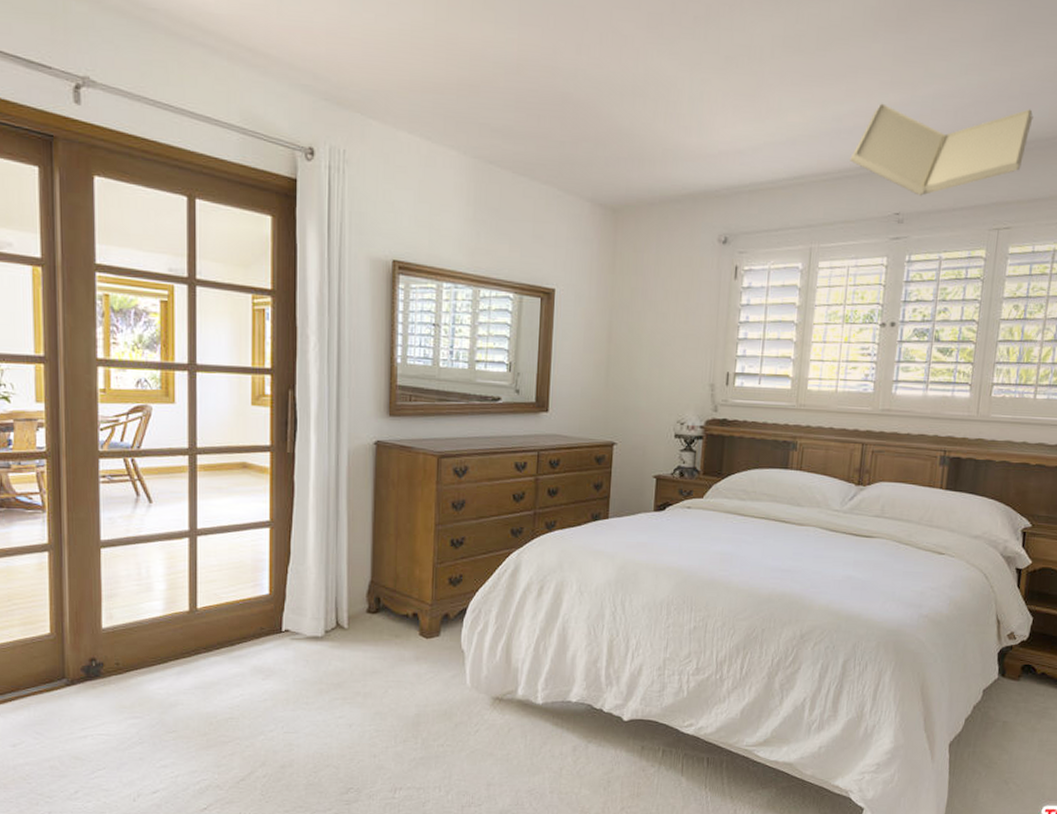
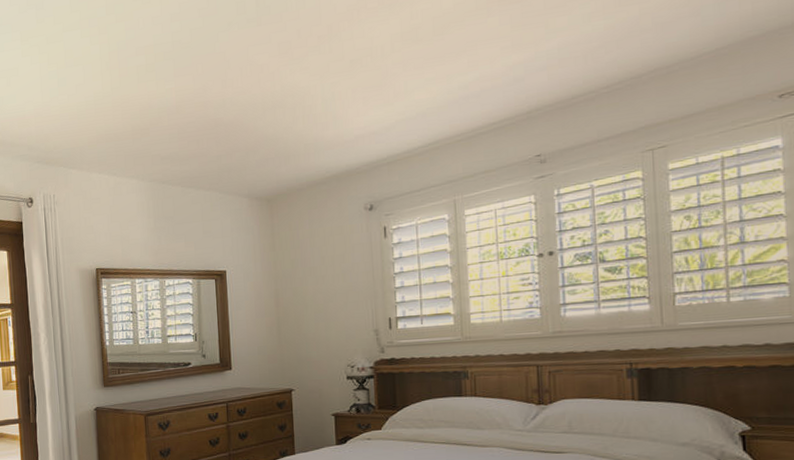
ceiling light: present [850,103,1034,196] -> none [481,36,673,136]

